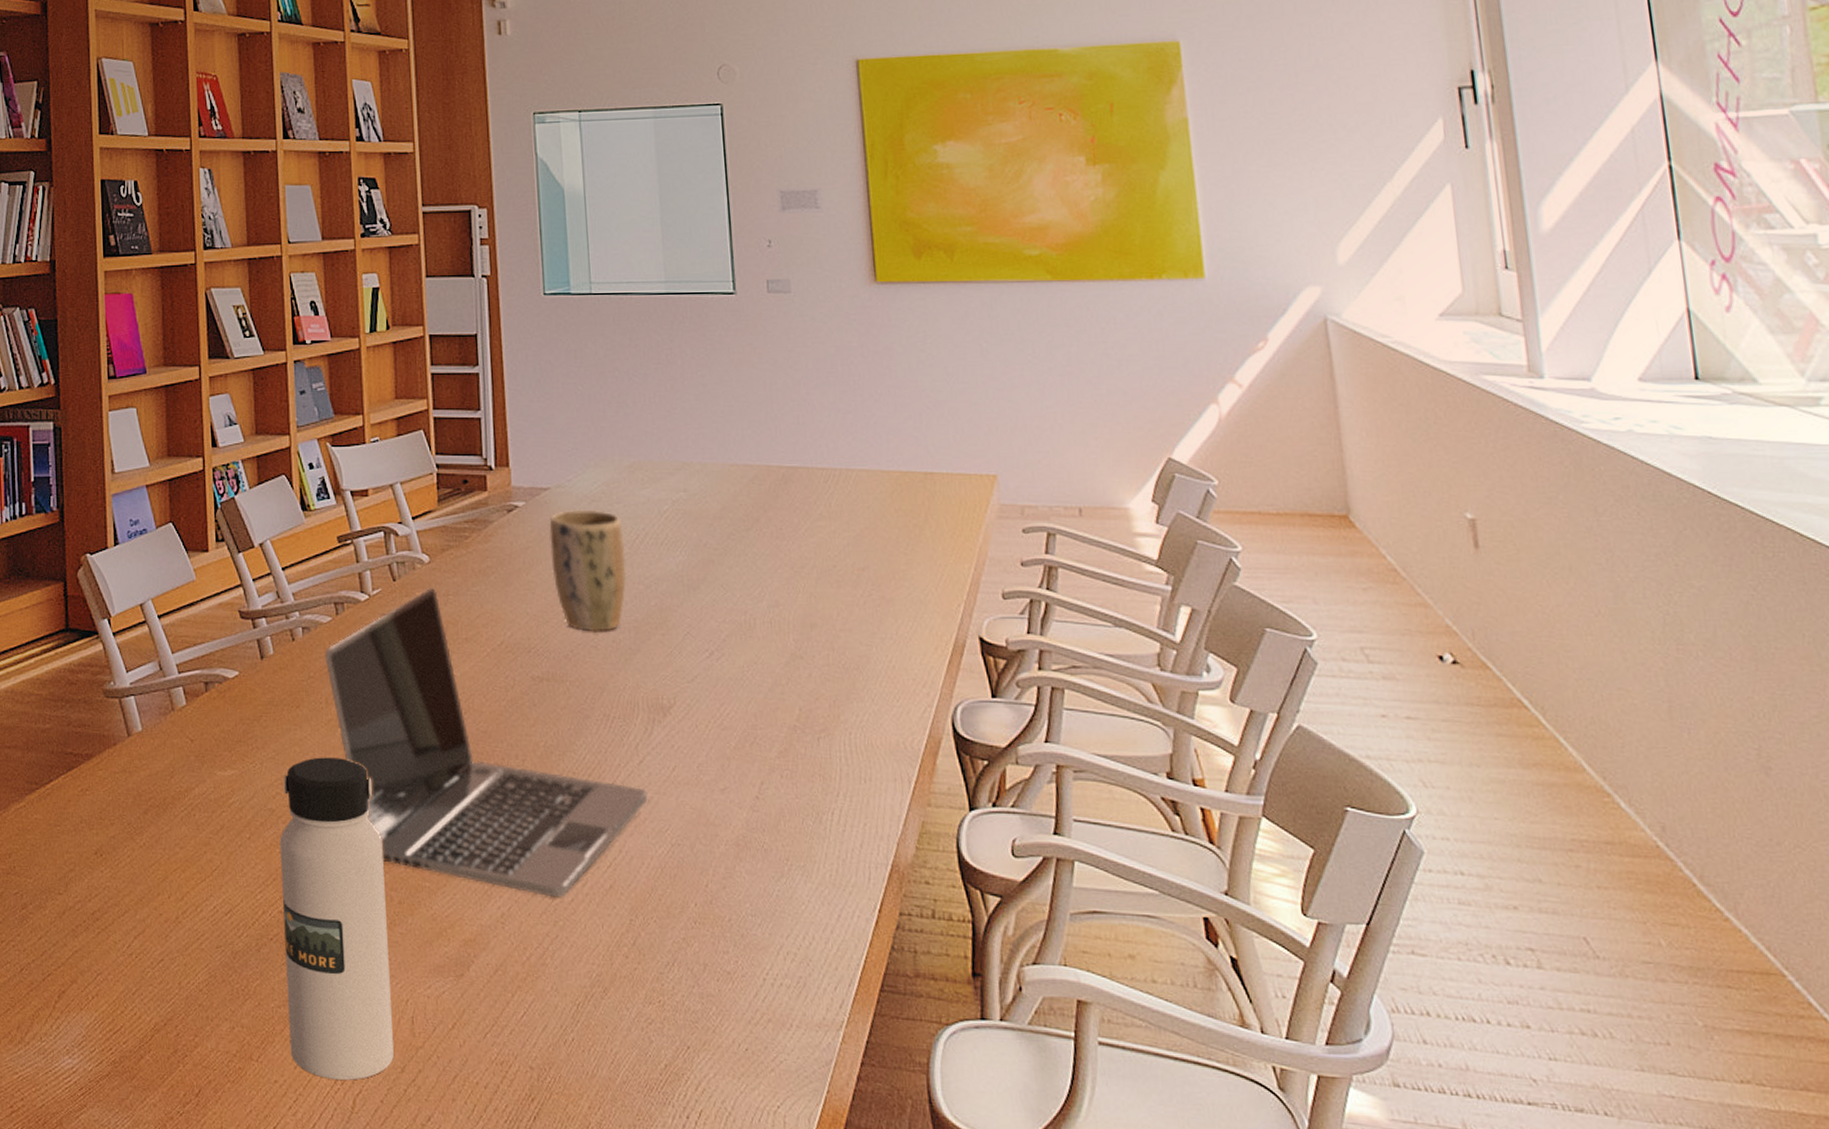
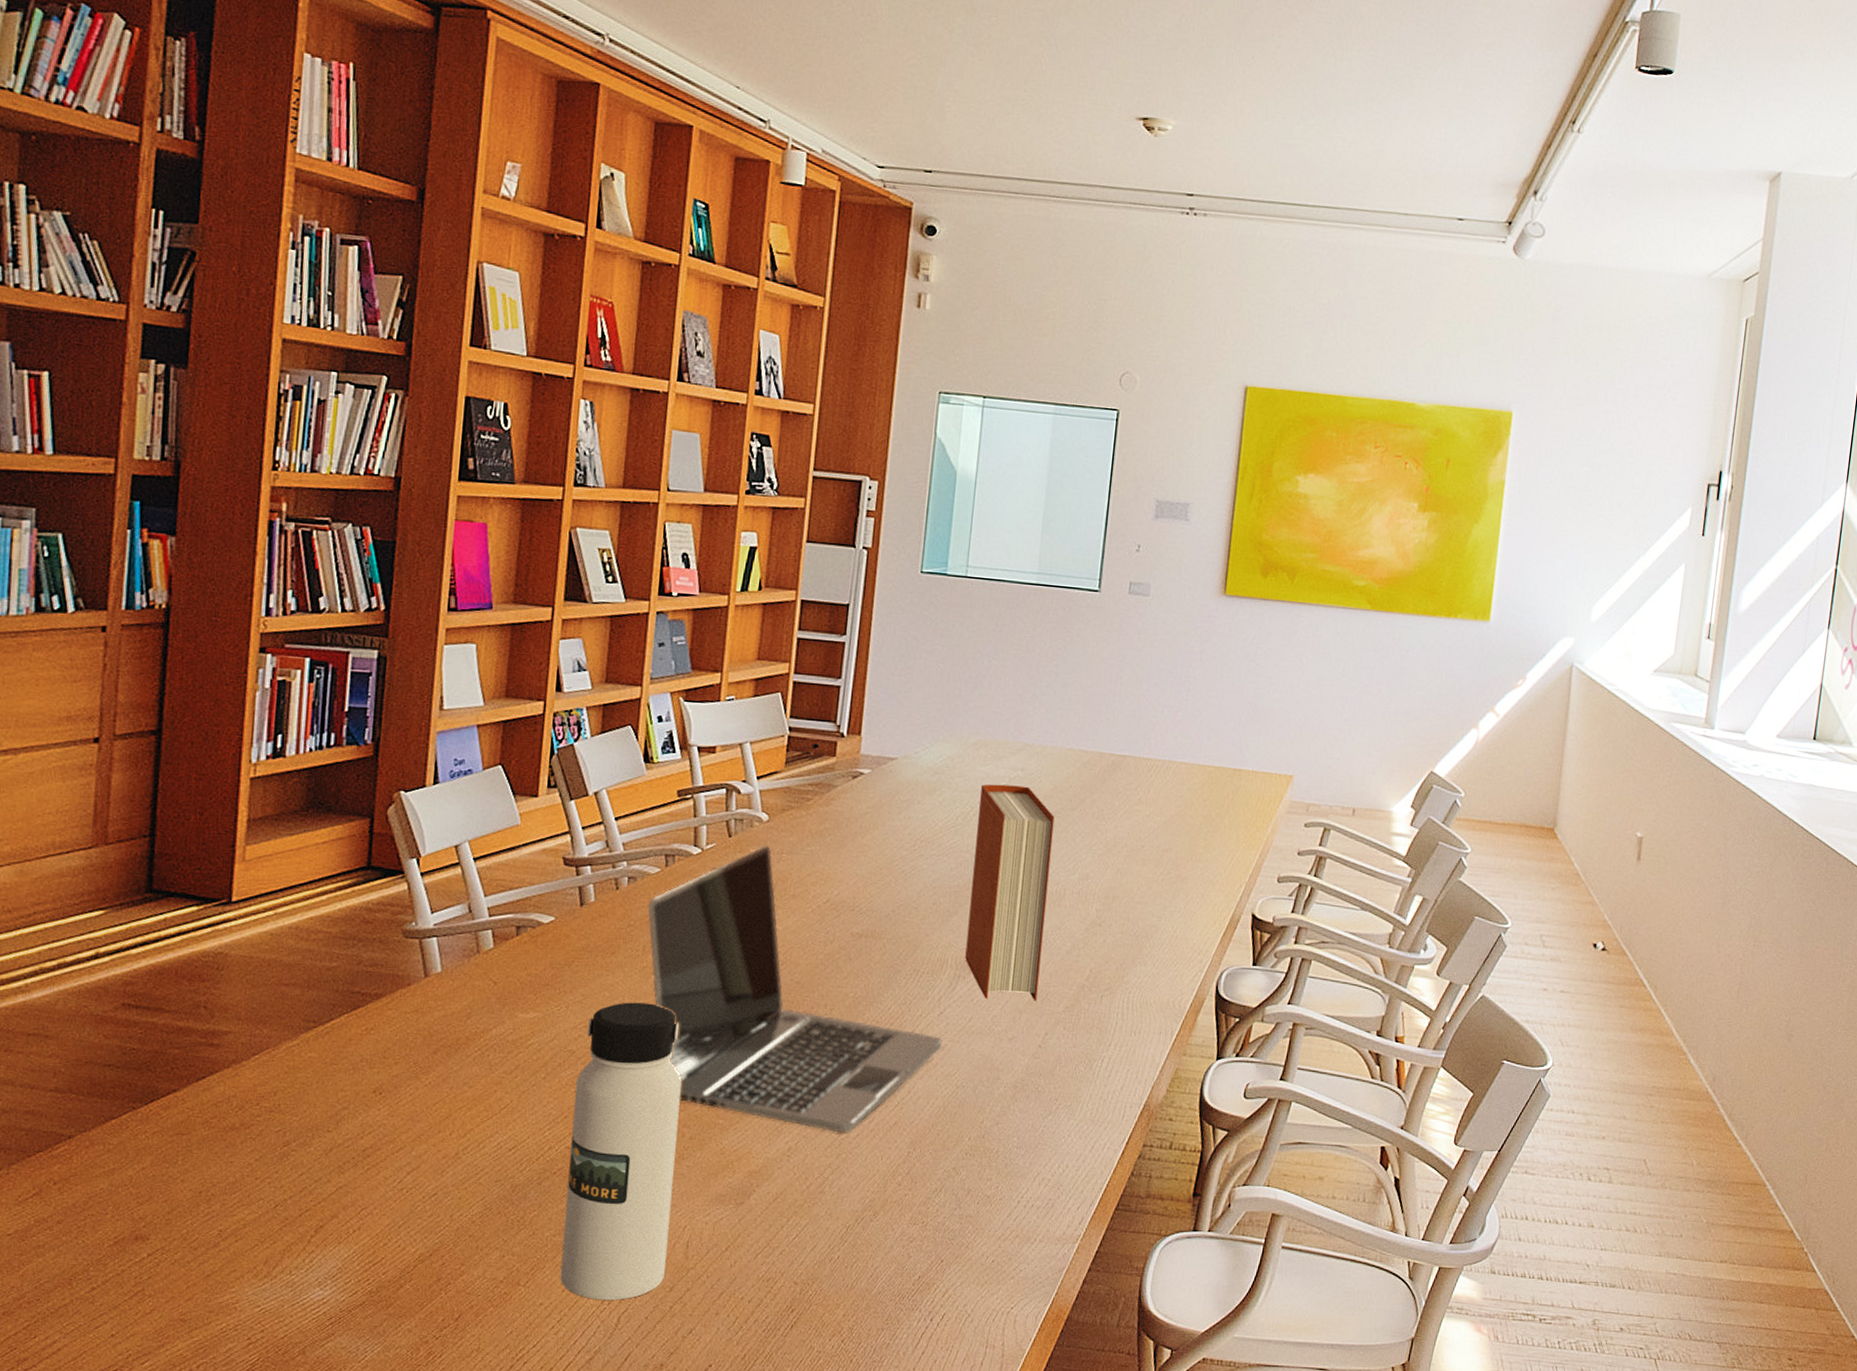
plant pot: present [549,511,627,631] -> none [886,780,960,894]
book: none [643,508,744,746] -> present [965,784,1055,1001]

